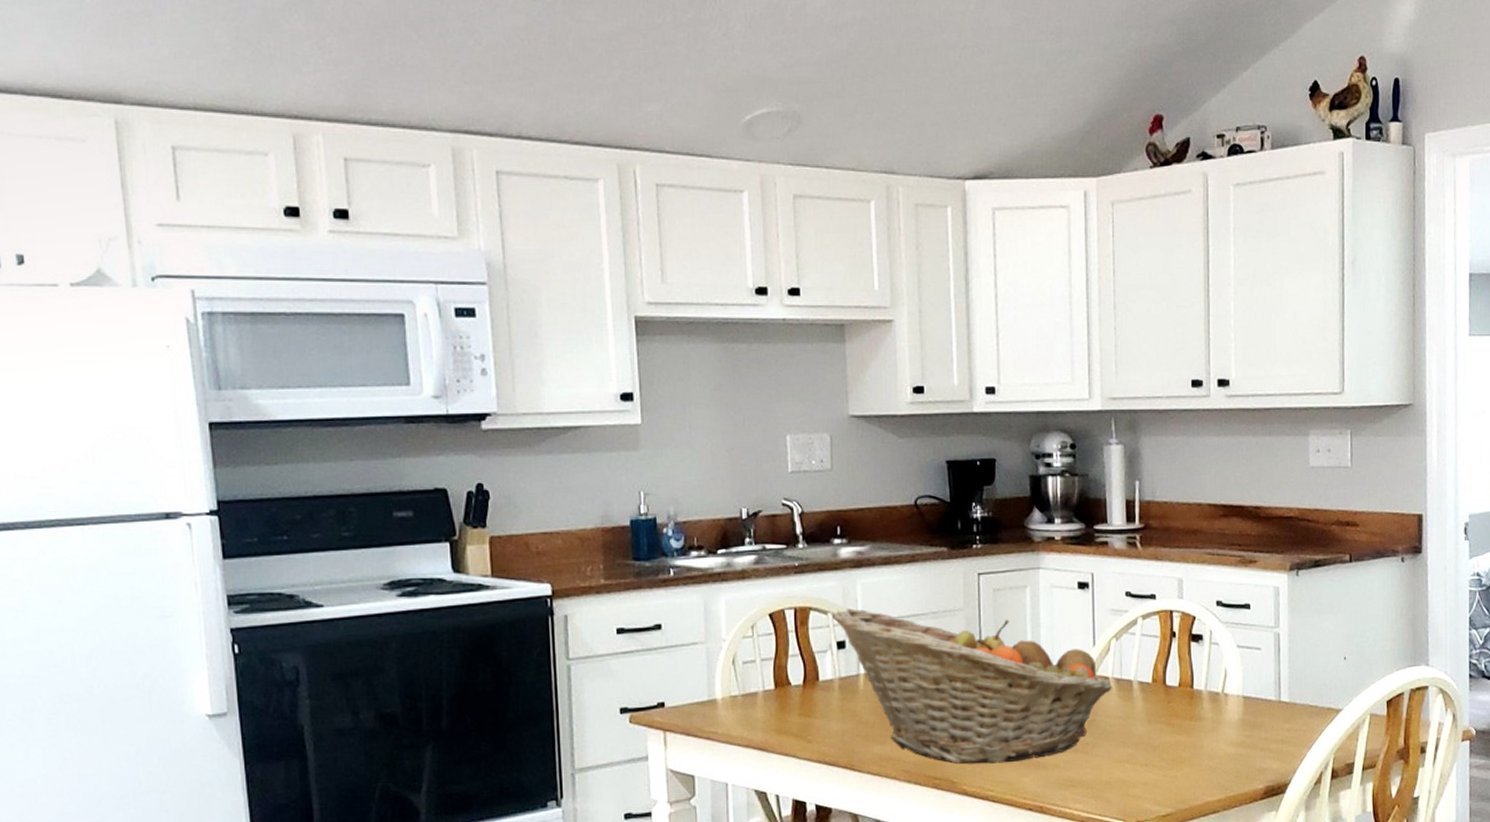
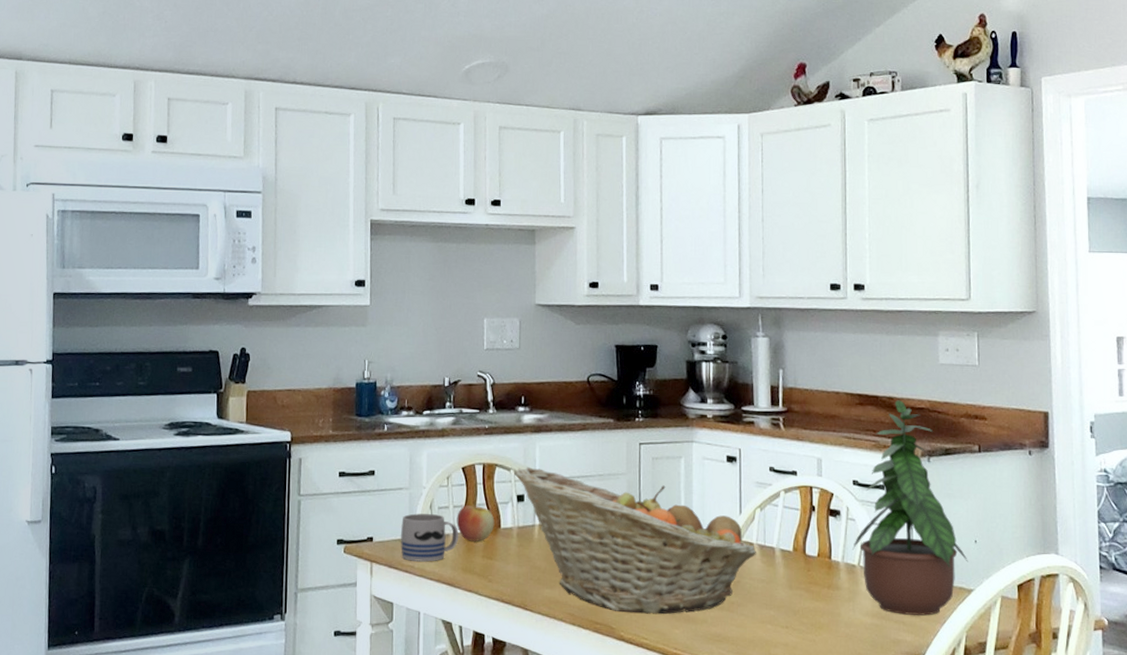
mug: none [699,670,769,726] -> present [401,513,458,562]
apple: none [765,652,812,698] -> present [456,501,495,541]
potted plant: none [1216,509,1337,741] -> present [852,400,968,616]

